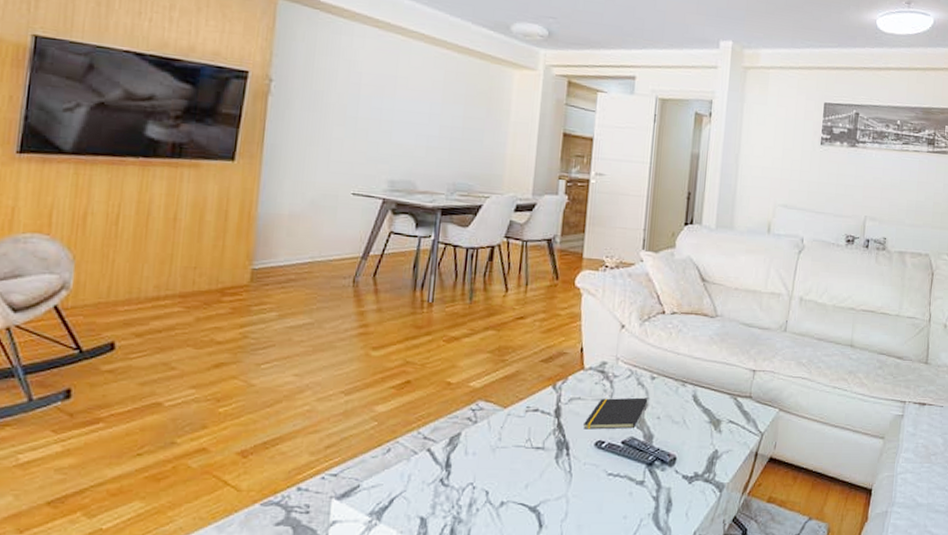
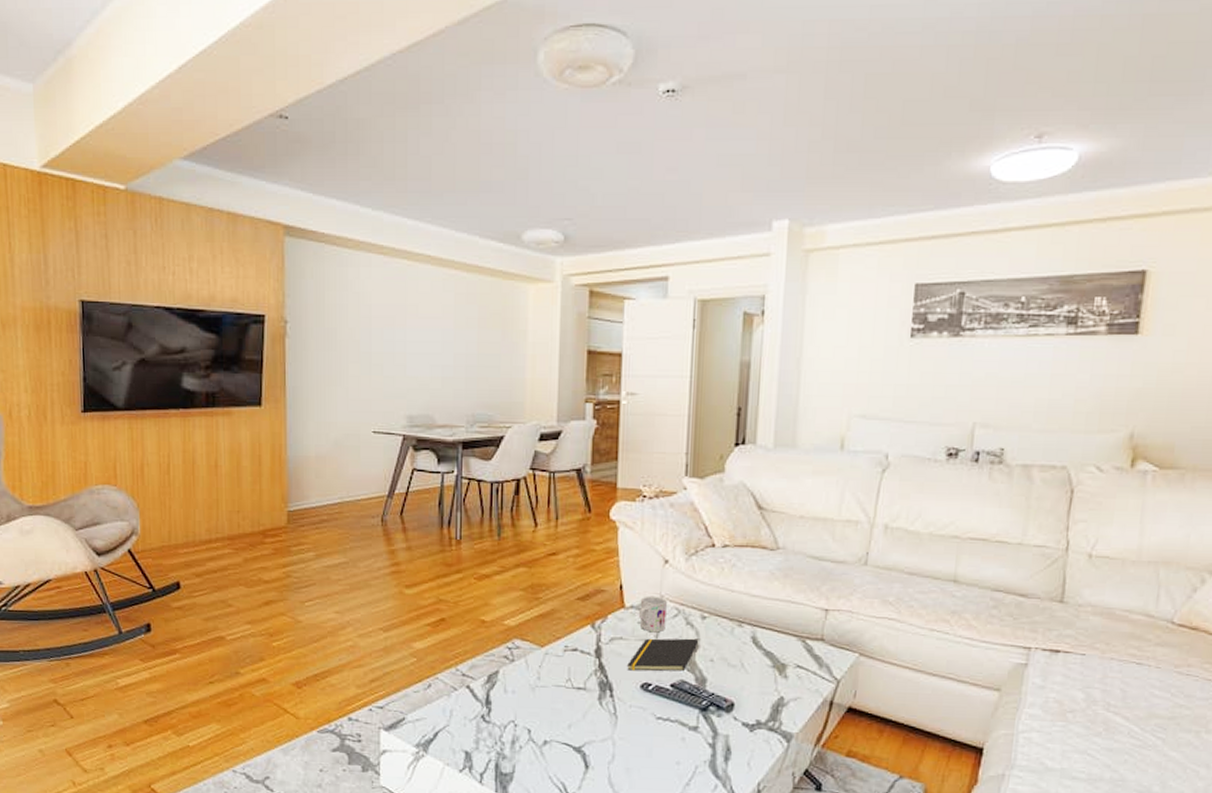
mug: none [597,358,623,393] -> present [639,596,668,633]

